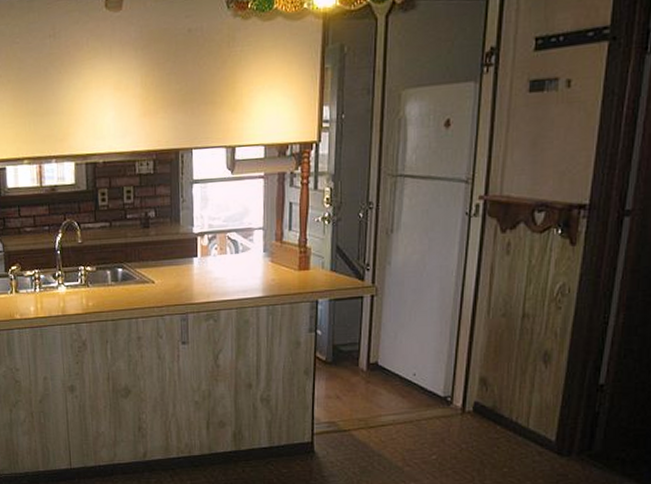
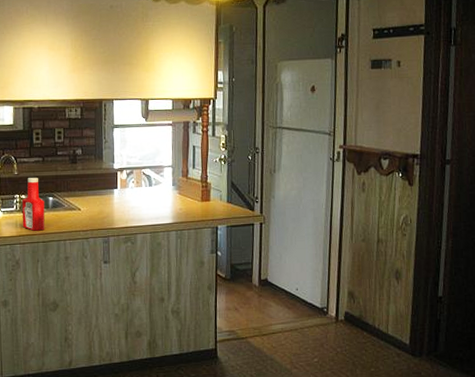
ketchup bottle: none [87,246,114,308] -> present [22,178,45,231]

